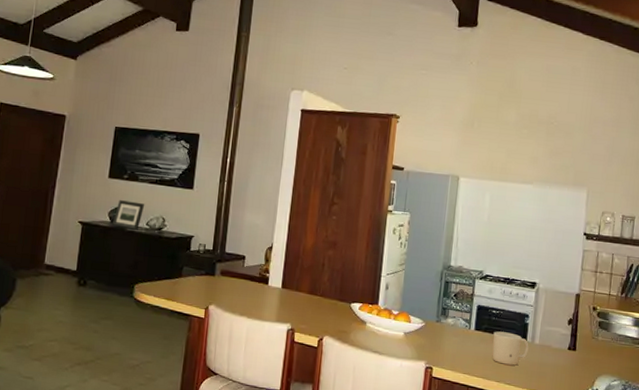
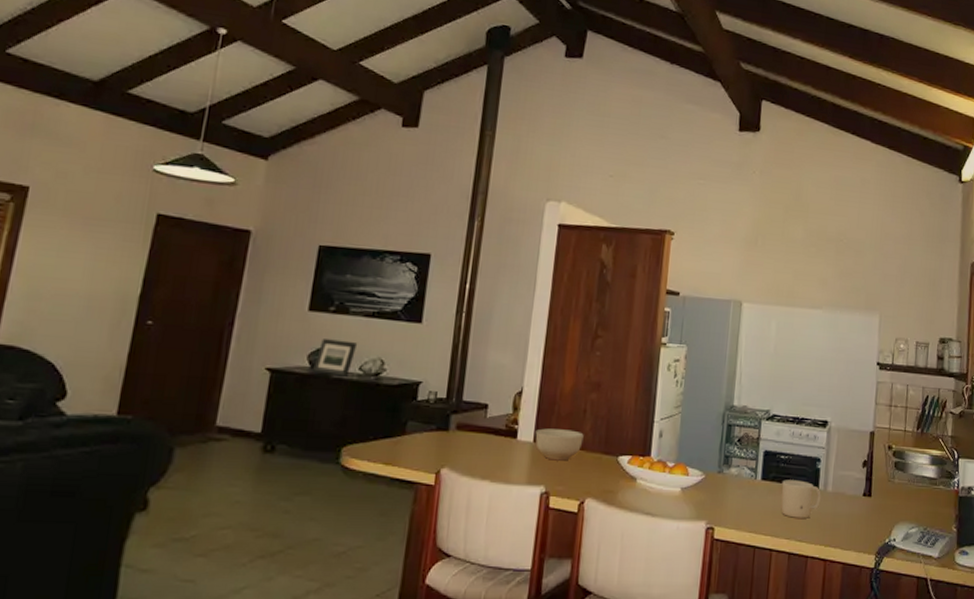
bowl: none [283,277,323,305] -> present [535,428,584,461]

